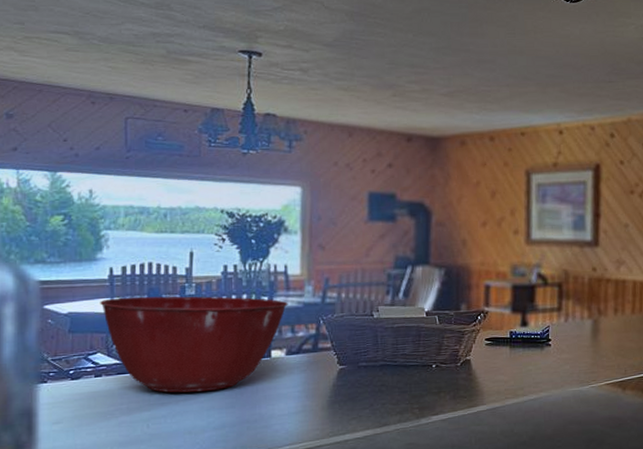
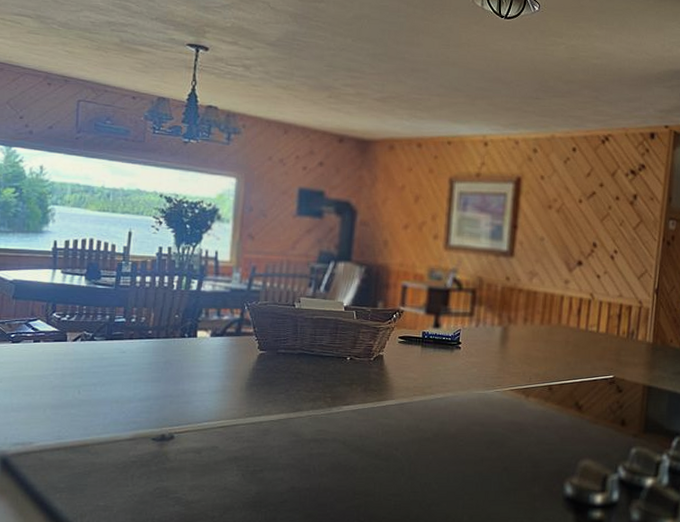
mixing bowl: present [100,296,288,393] -> none [43,269,216,364]

